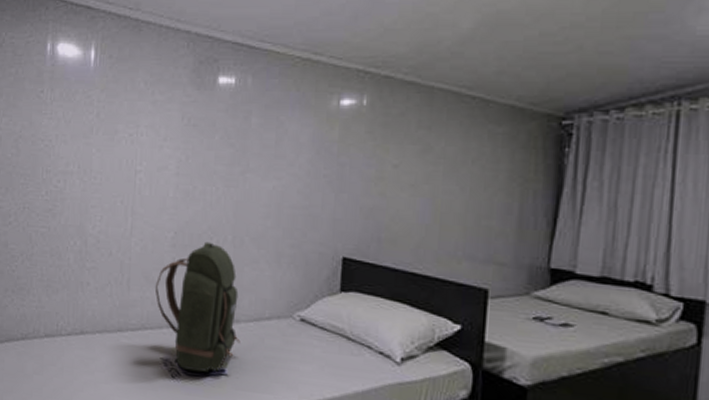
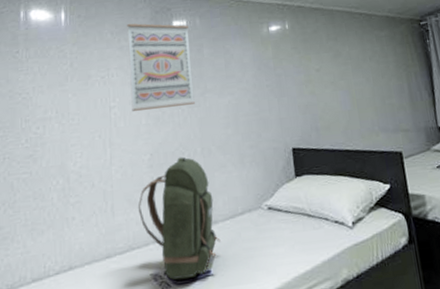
wall art: none [159,72,237,183] -> present [127,23,195,112]

